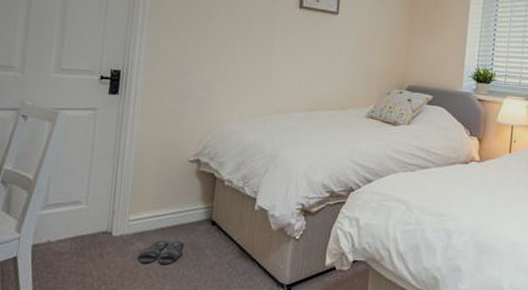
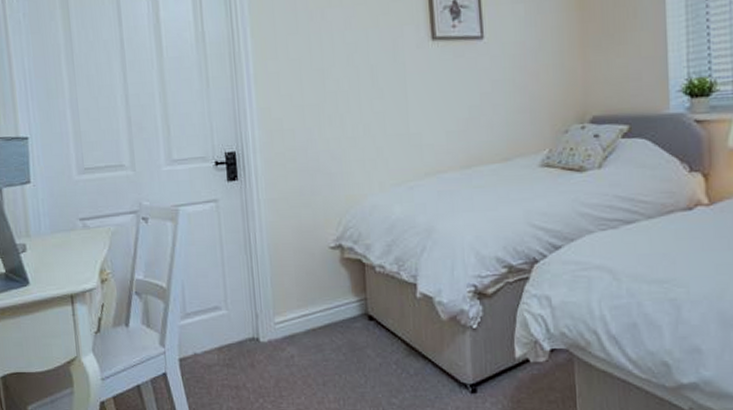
slippers: present [138,240,184,265] -> none [292,342,341,371]

